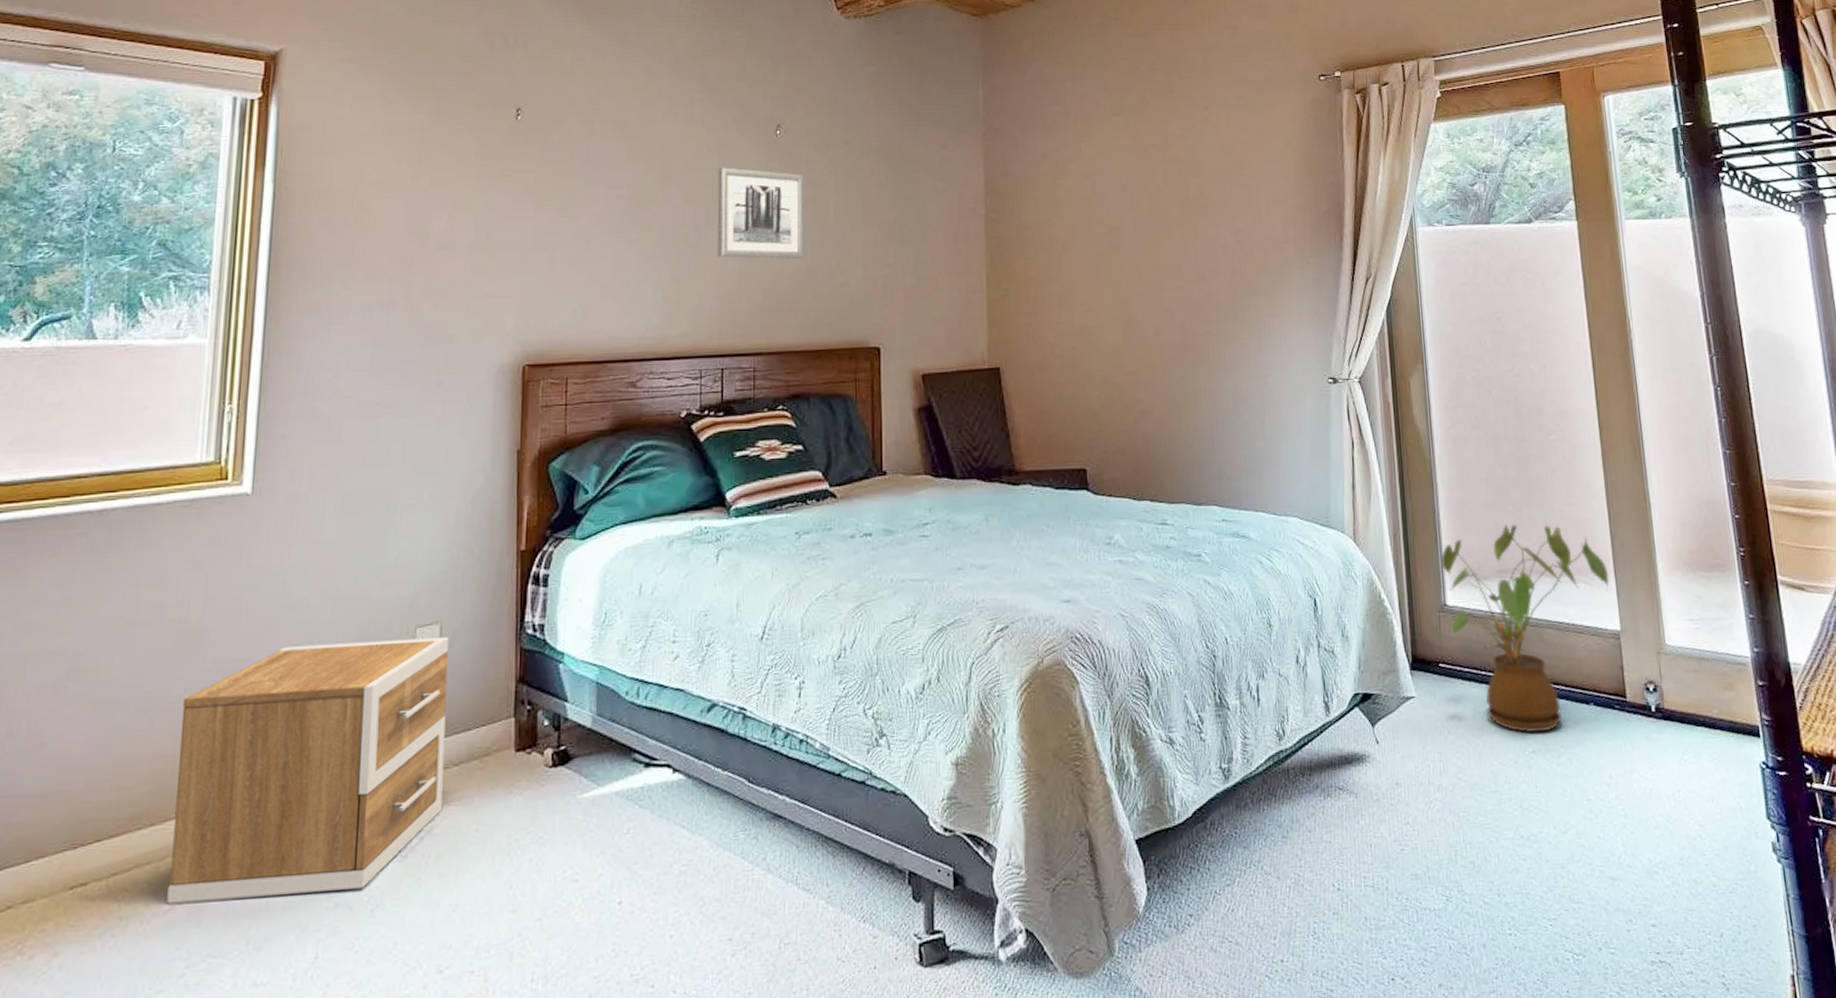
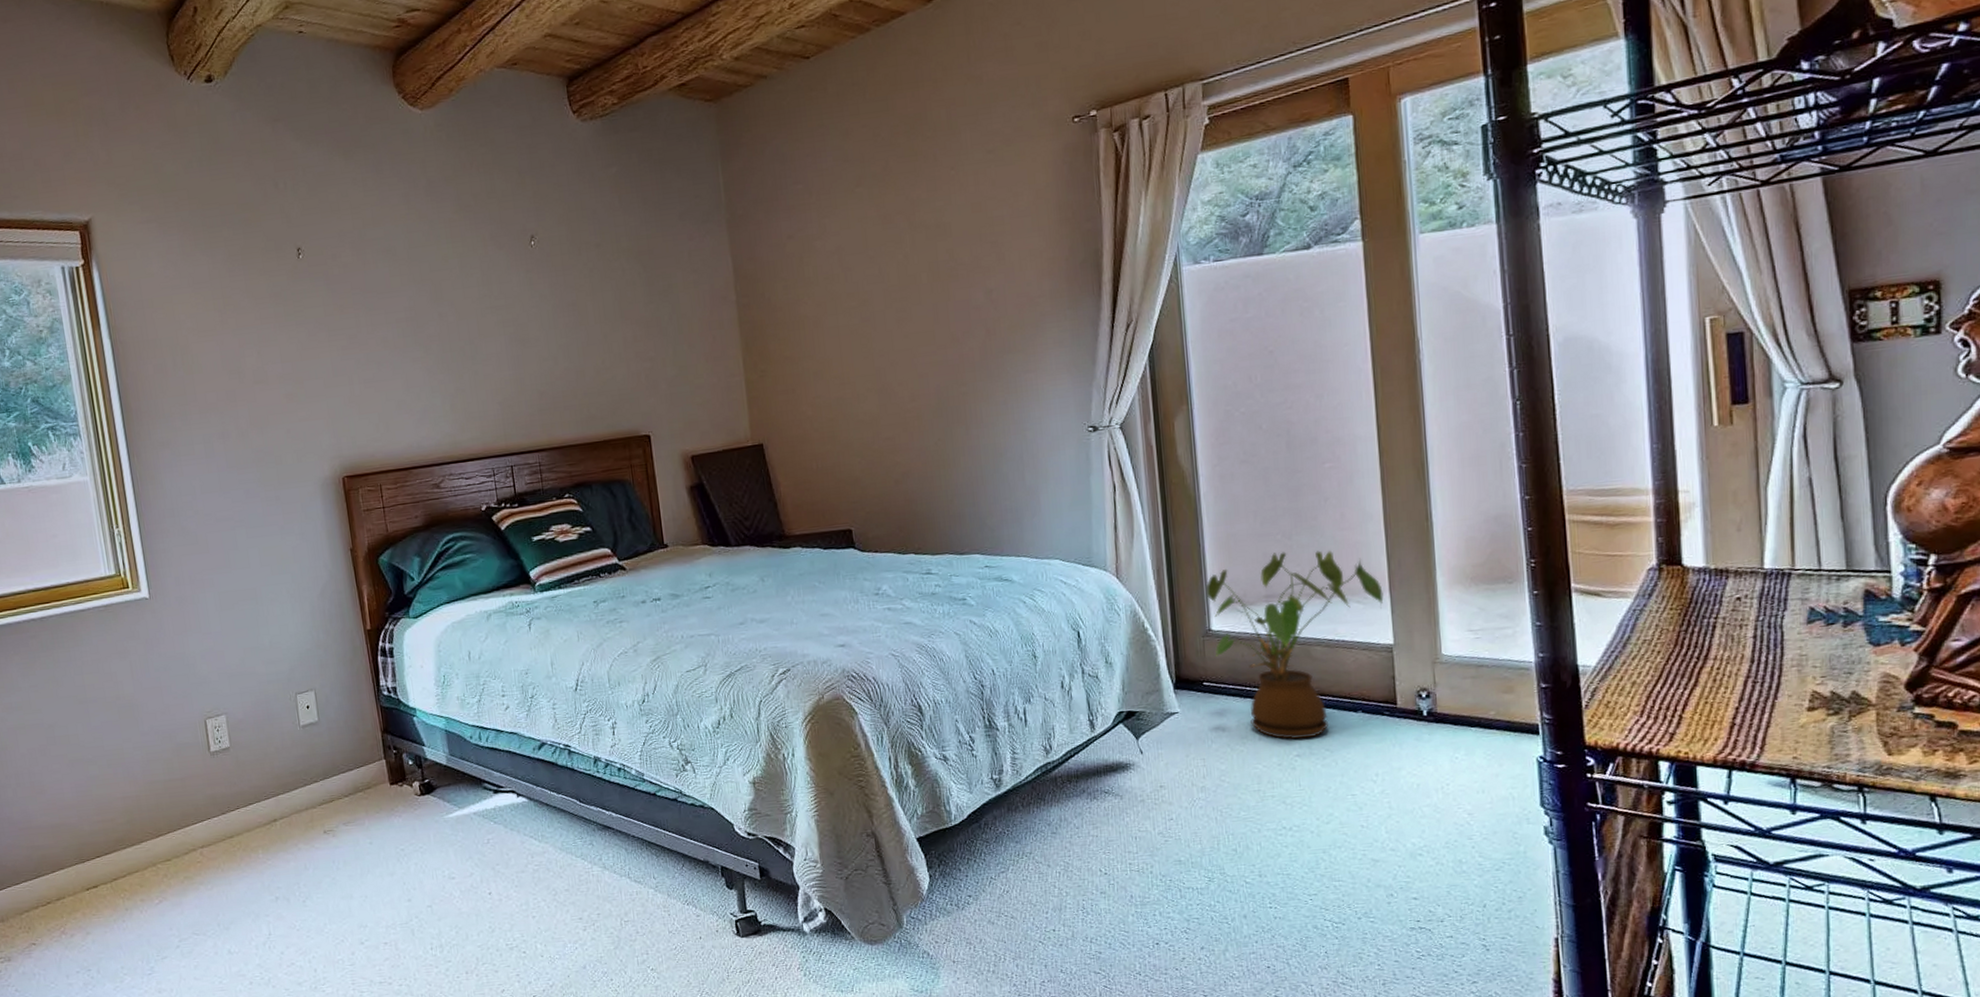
nightstand: present [167,637,449,904] -> none [134,700,342,899]
wall art: present [717,167,805,259] -> none [482,280,572,367]

